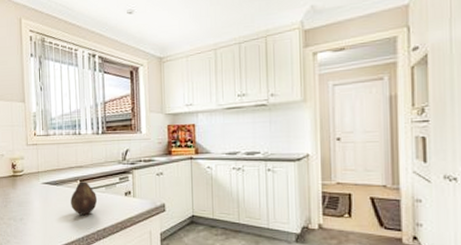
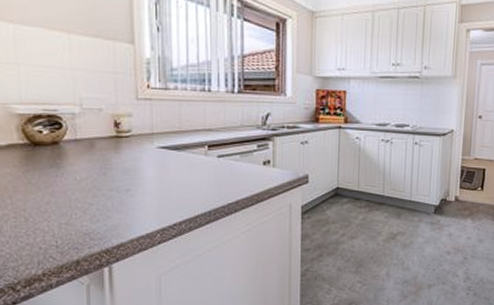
fruit: present [71,180,98,215] -> none [196,146,230,186]

